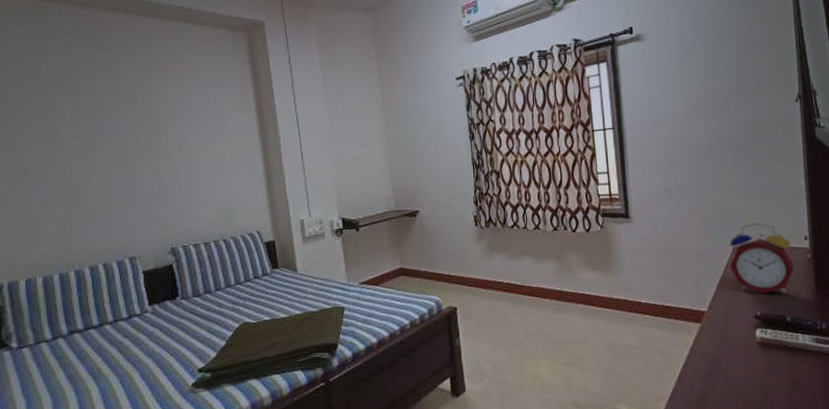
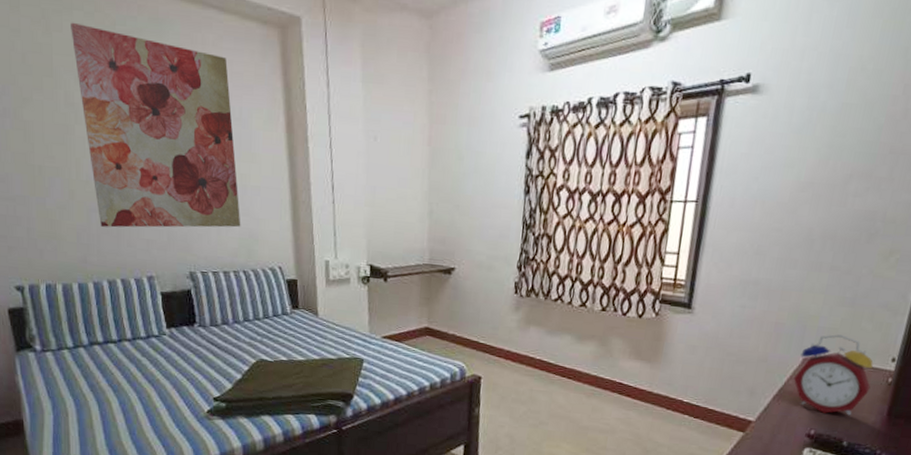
wall art: none [59,45,219,217] -> present [70,22,241,228]

